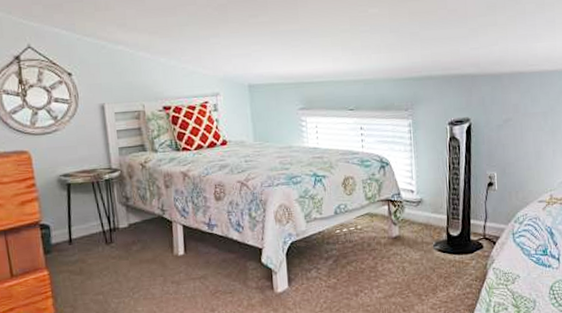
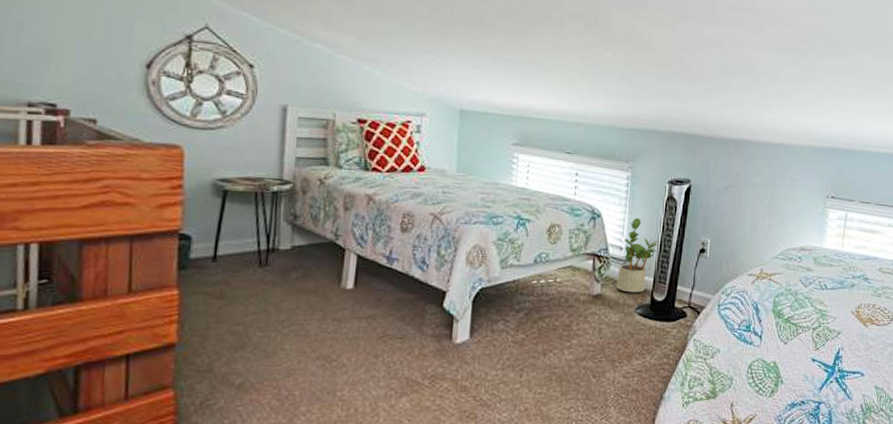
potted plant: none [412,160,447,232] -> present [616,217,659,293]

